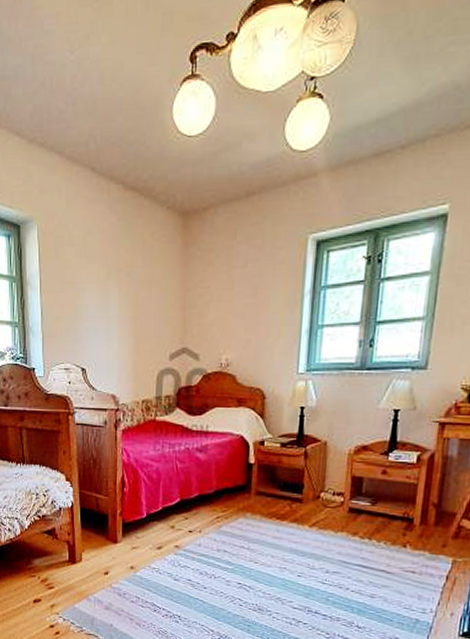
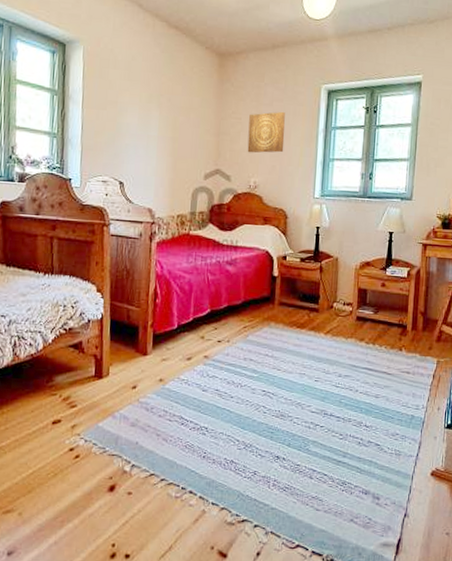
wall art: none [217,273,262,326] -> present [247,111,285,153]

